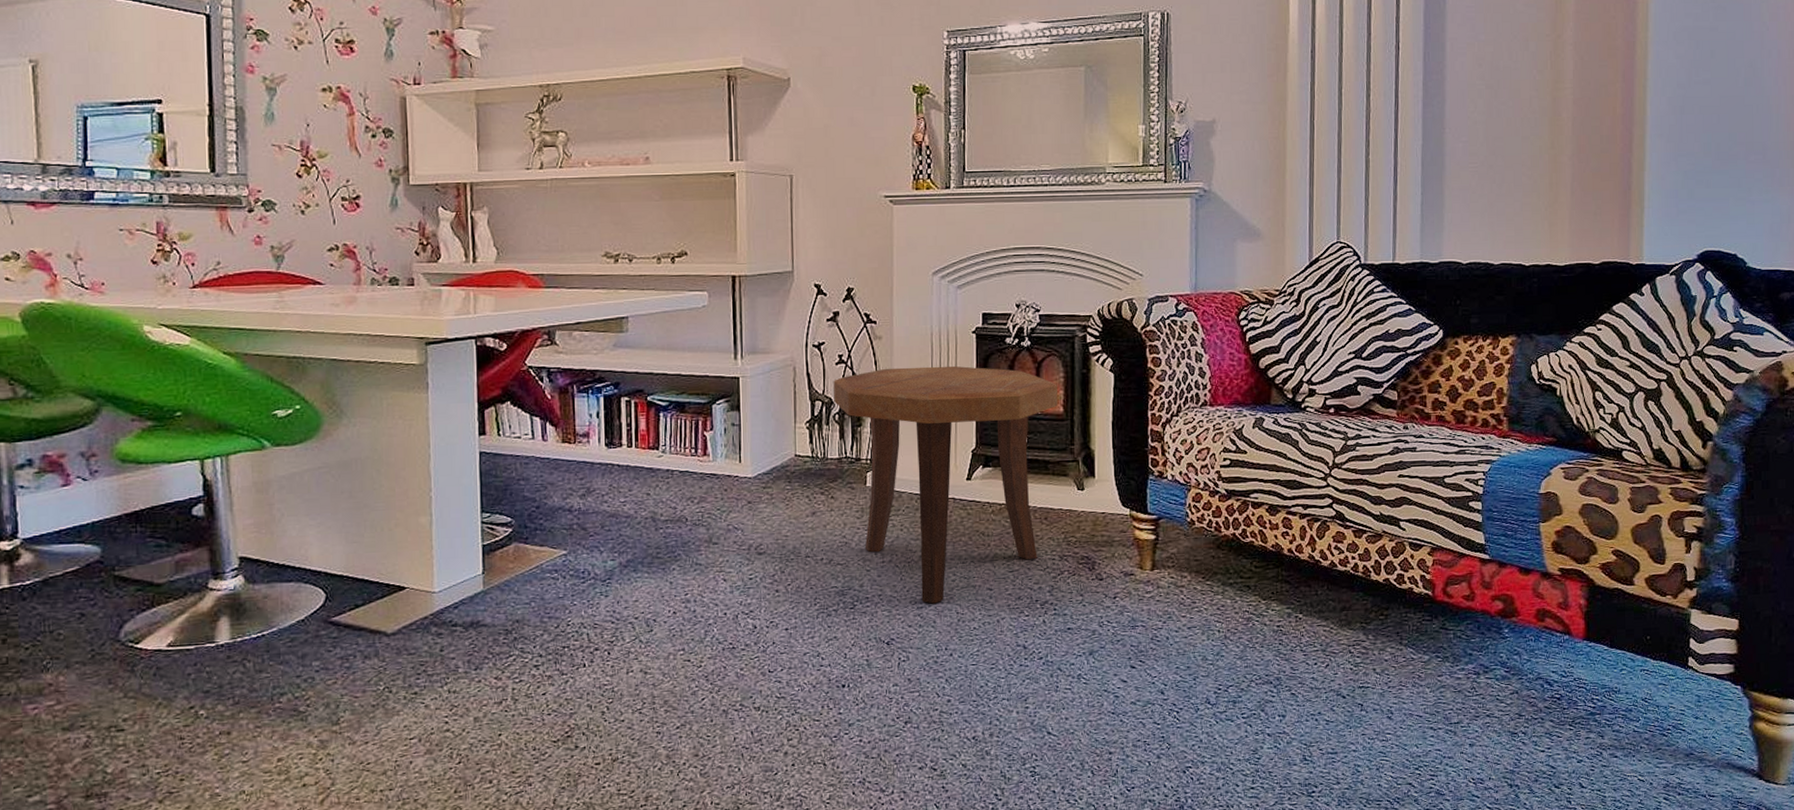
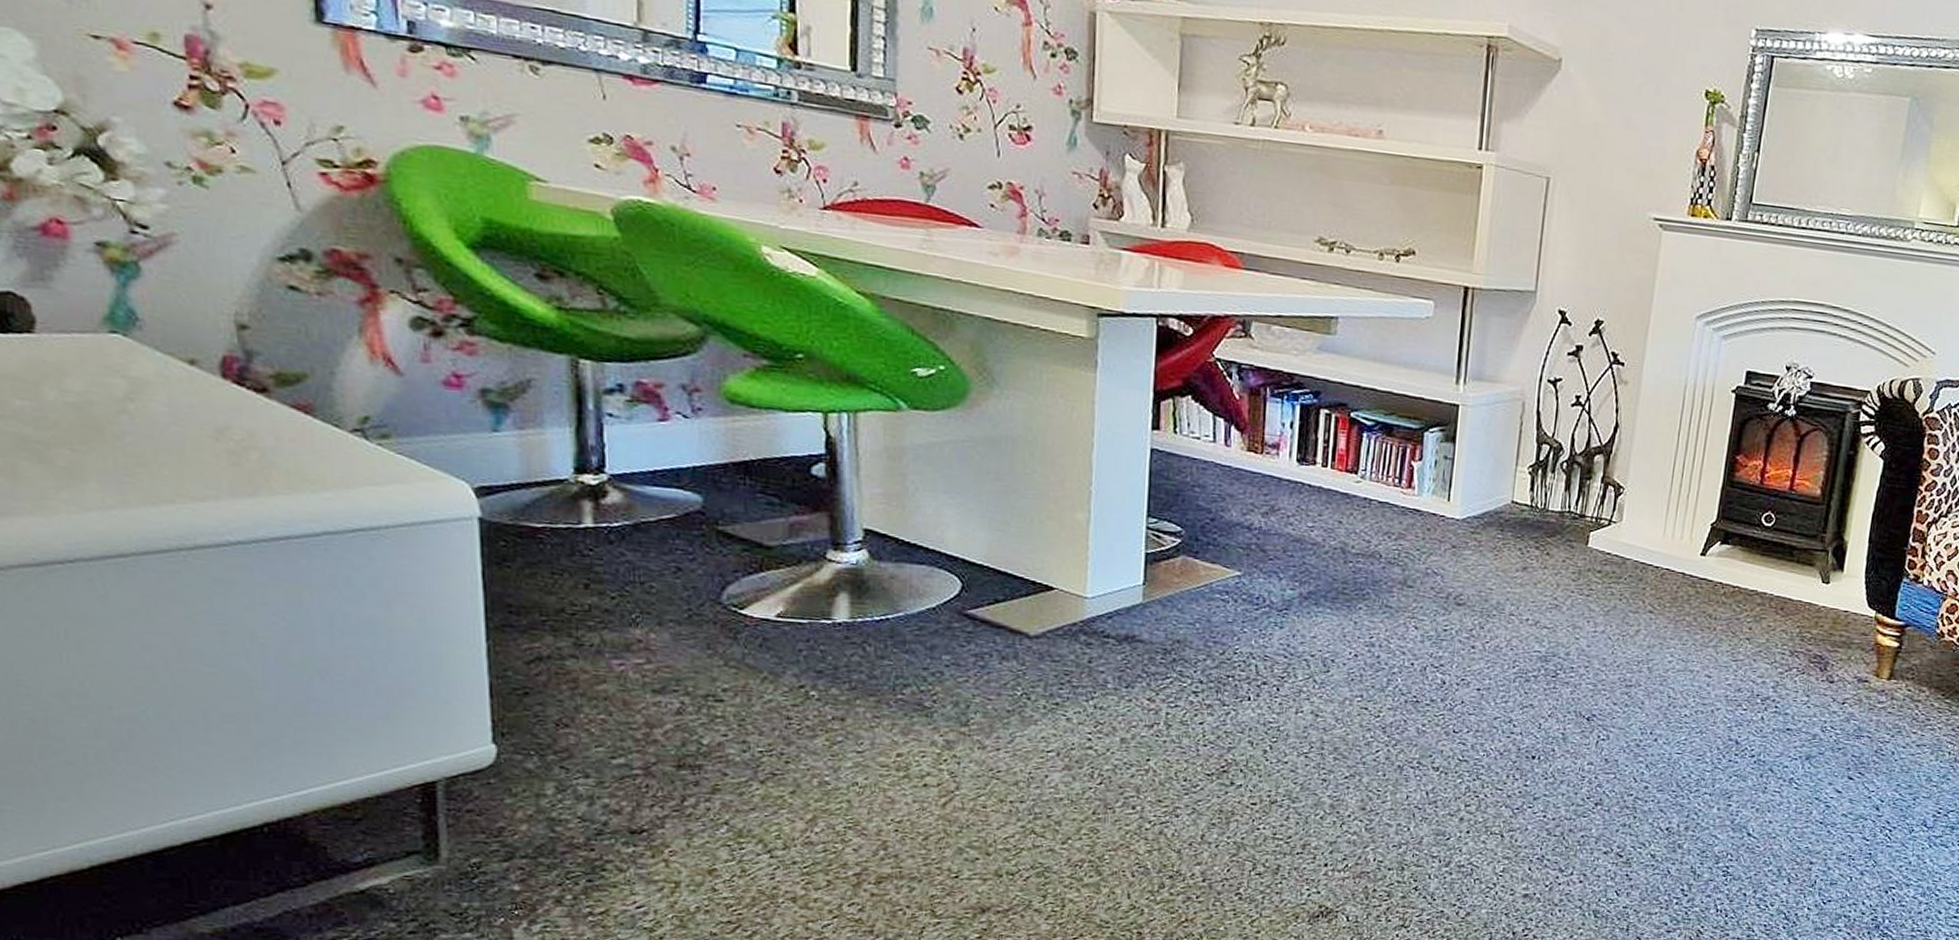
side table: present [833,365,1058,604] -> none [1564,418,1819,684]

